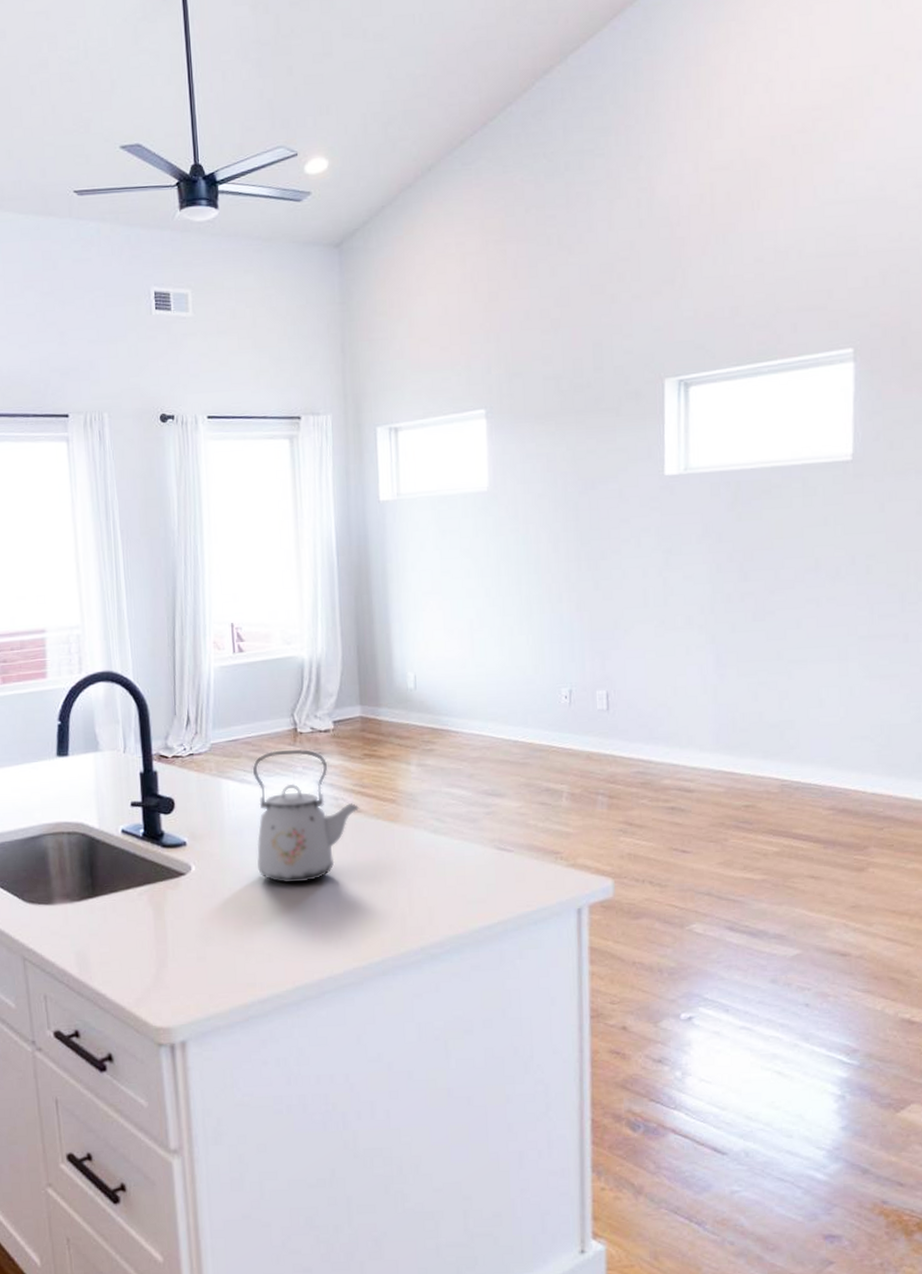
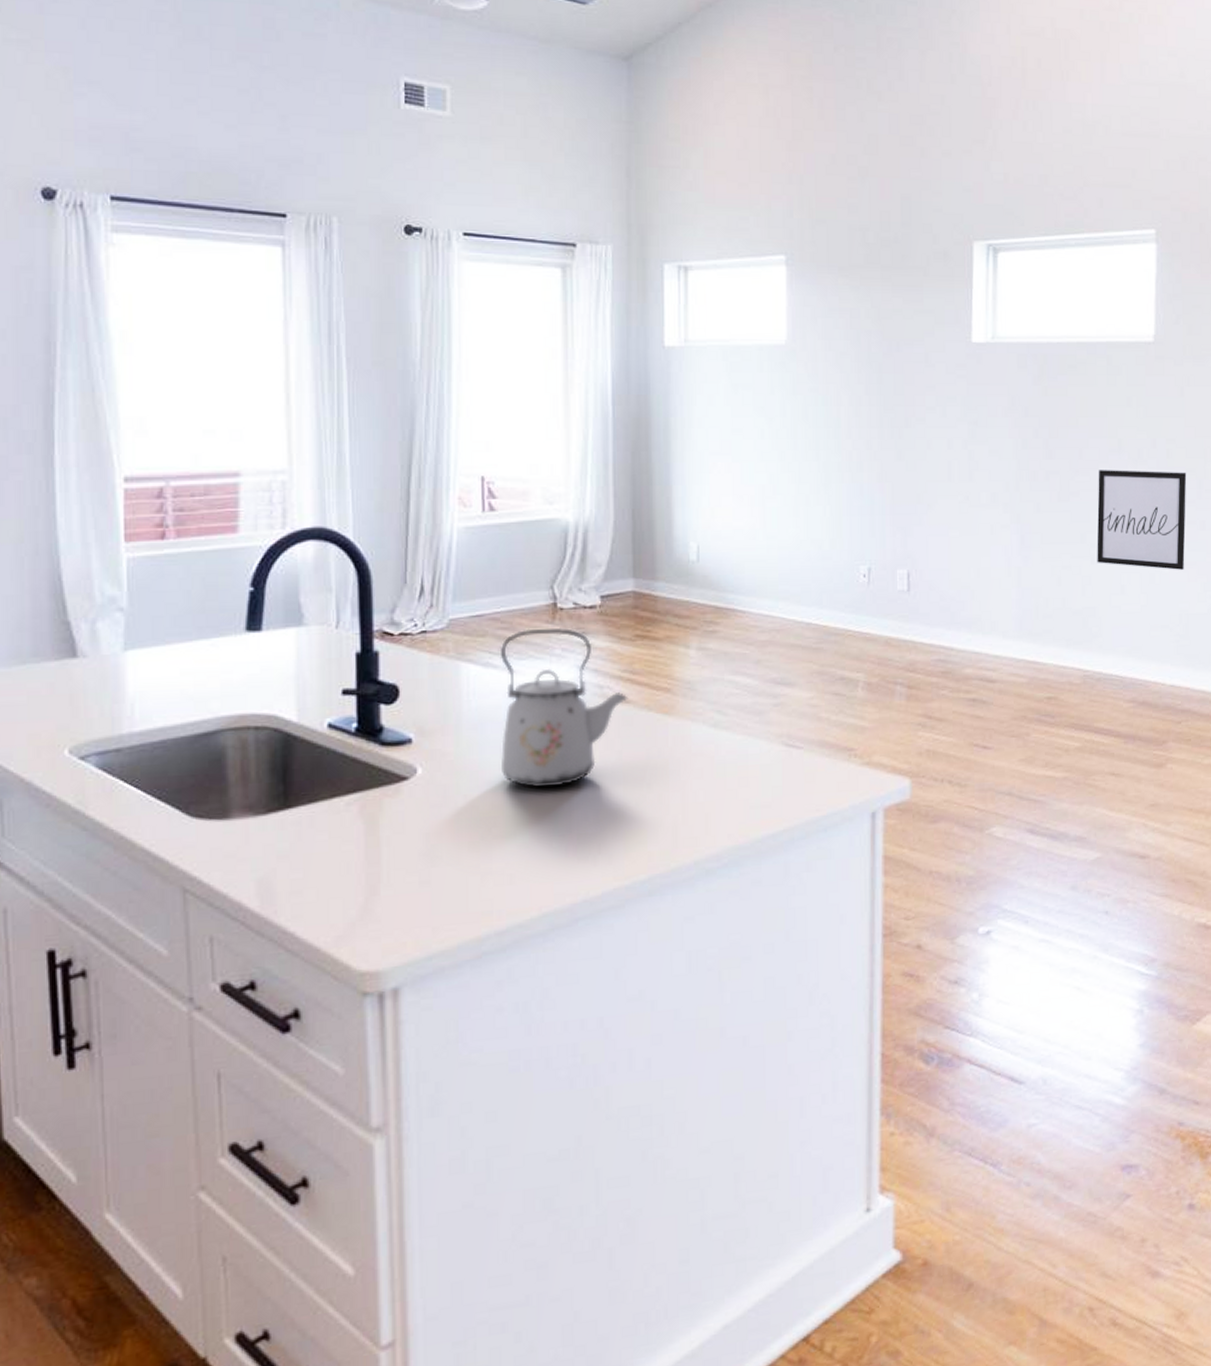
wall art: none [793,586,888,683] -> present [1097,470,1187,570]

